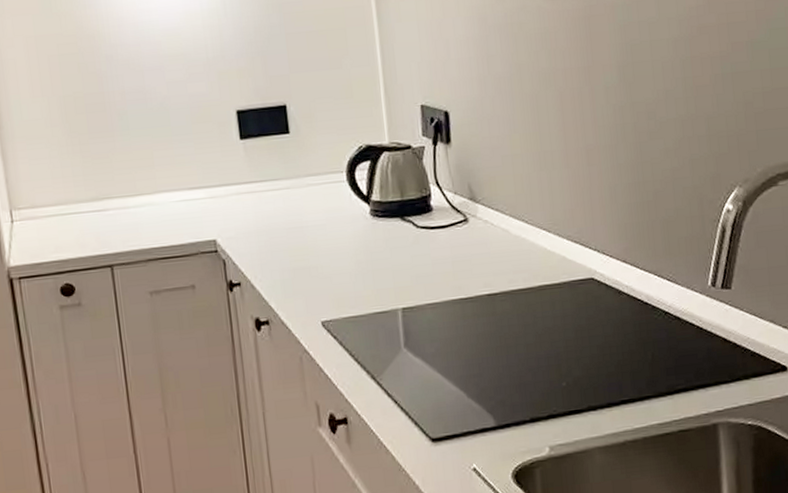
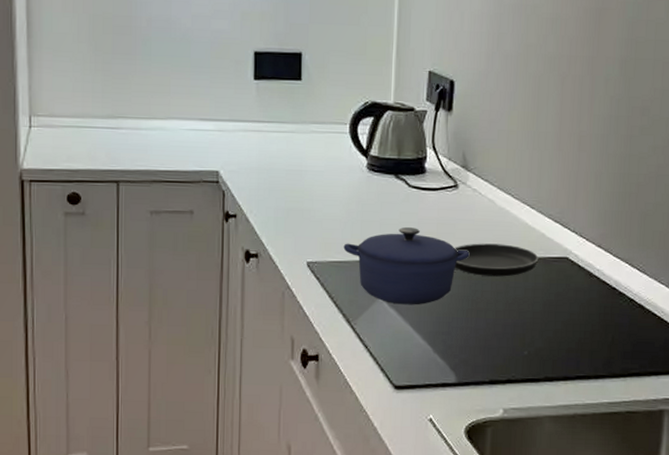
cooking pot: none [357,269,491,353] -> present [343,226,470,305]
frying pan: none [473,273,563,310] -> present [453,243,539,277]

